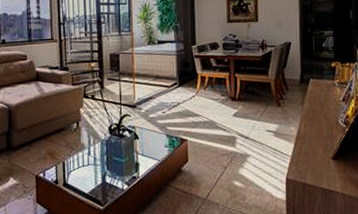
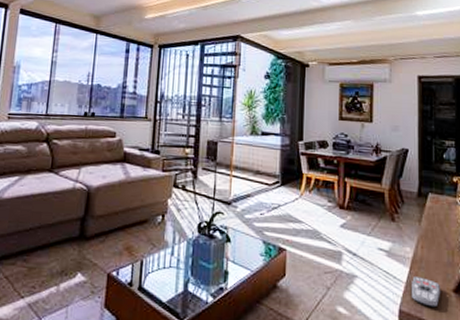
remote control: none [297,150,321,174] -> present [412,277,440,308]

